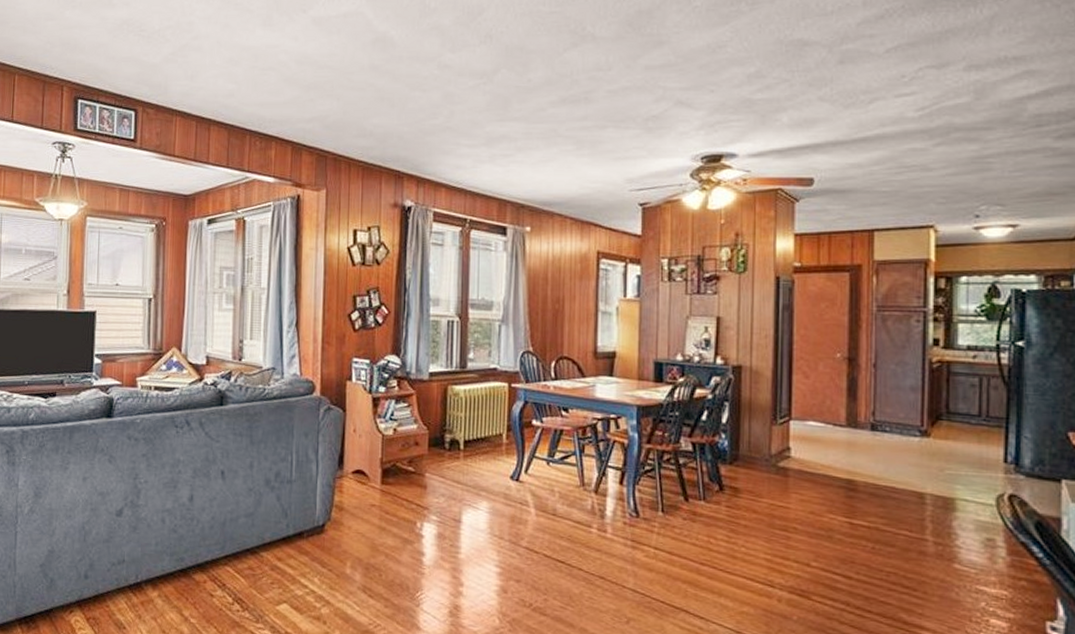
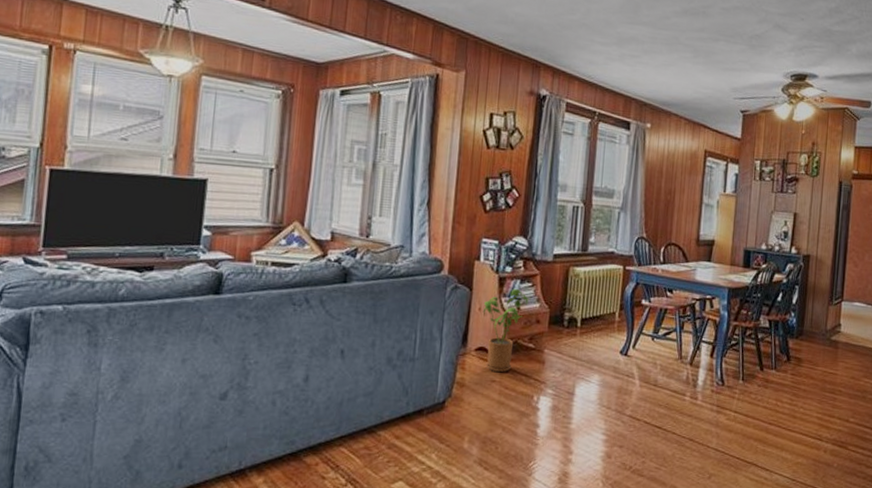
house plant: none [357,409,406,497] -> present [482,288,530,373]

